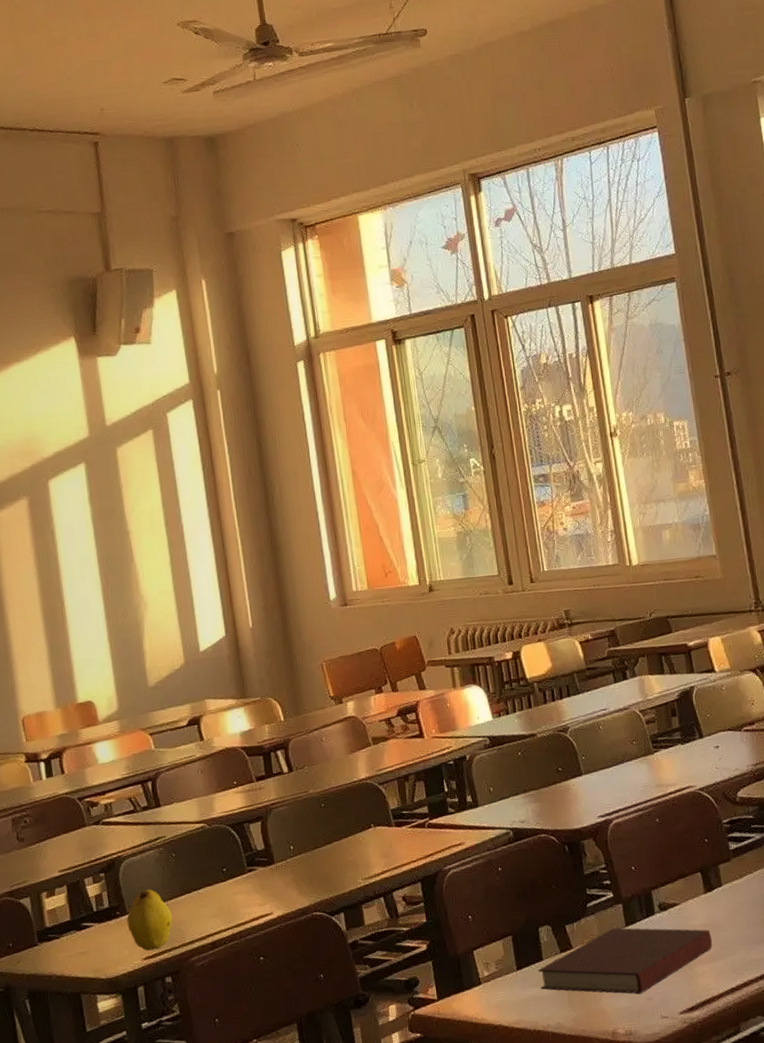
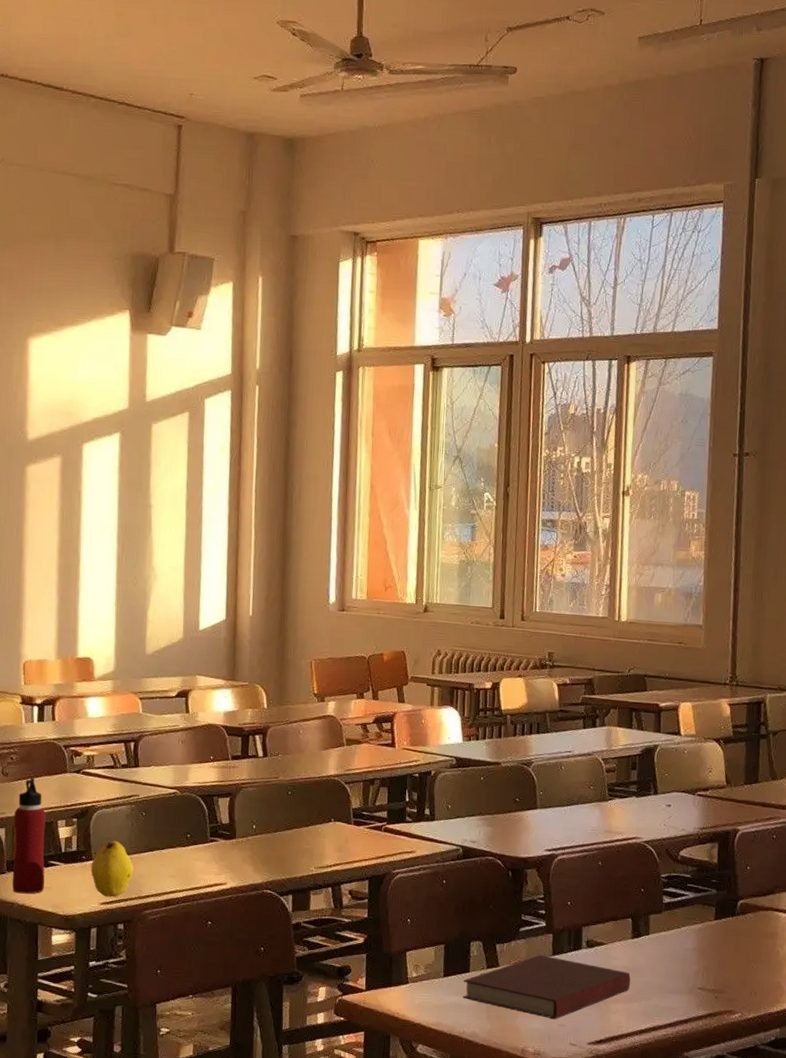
water bottle: none [37,838,81,965] -> present [12,778,46,894]

